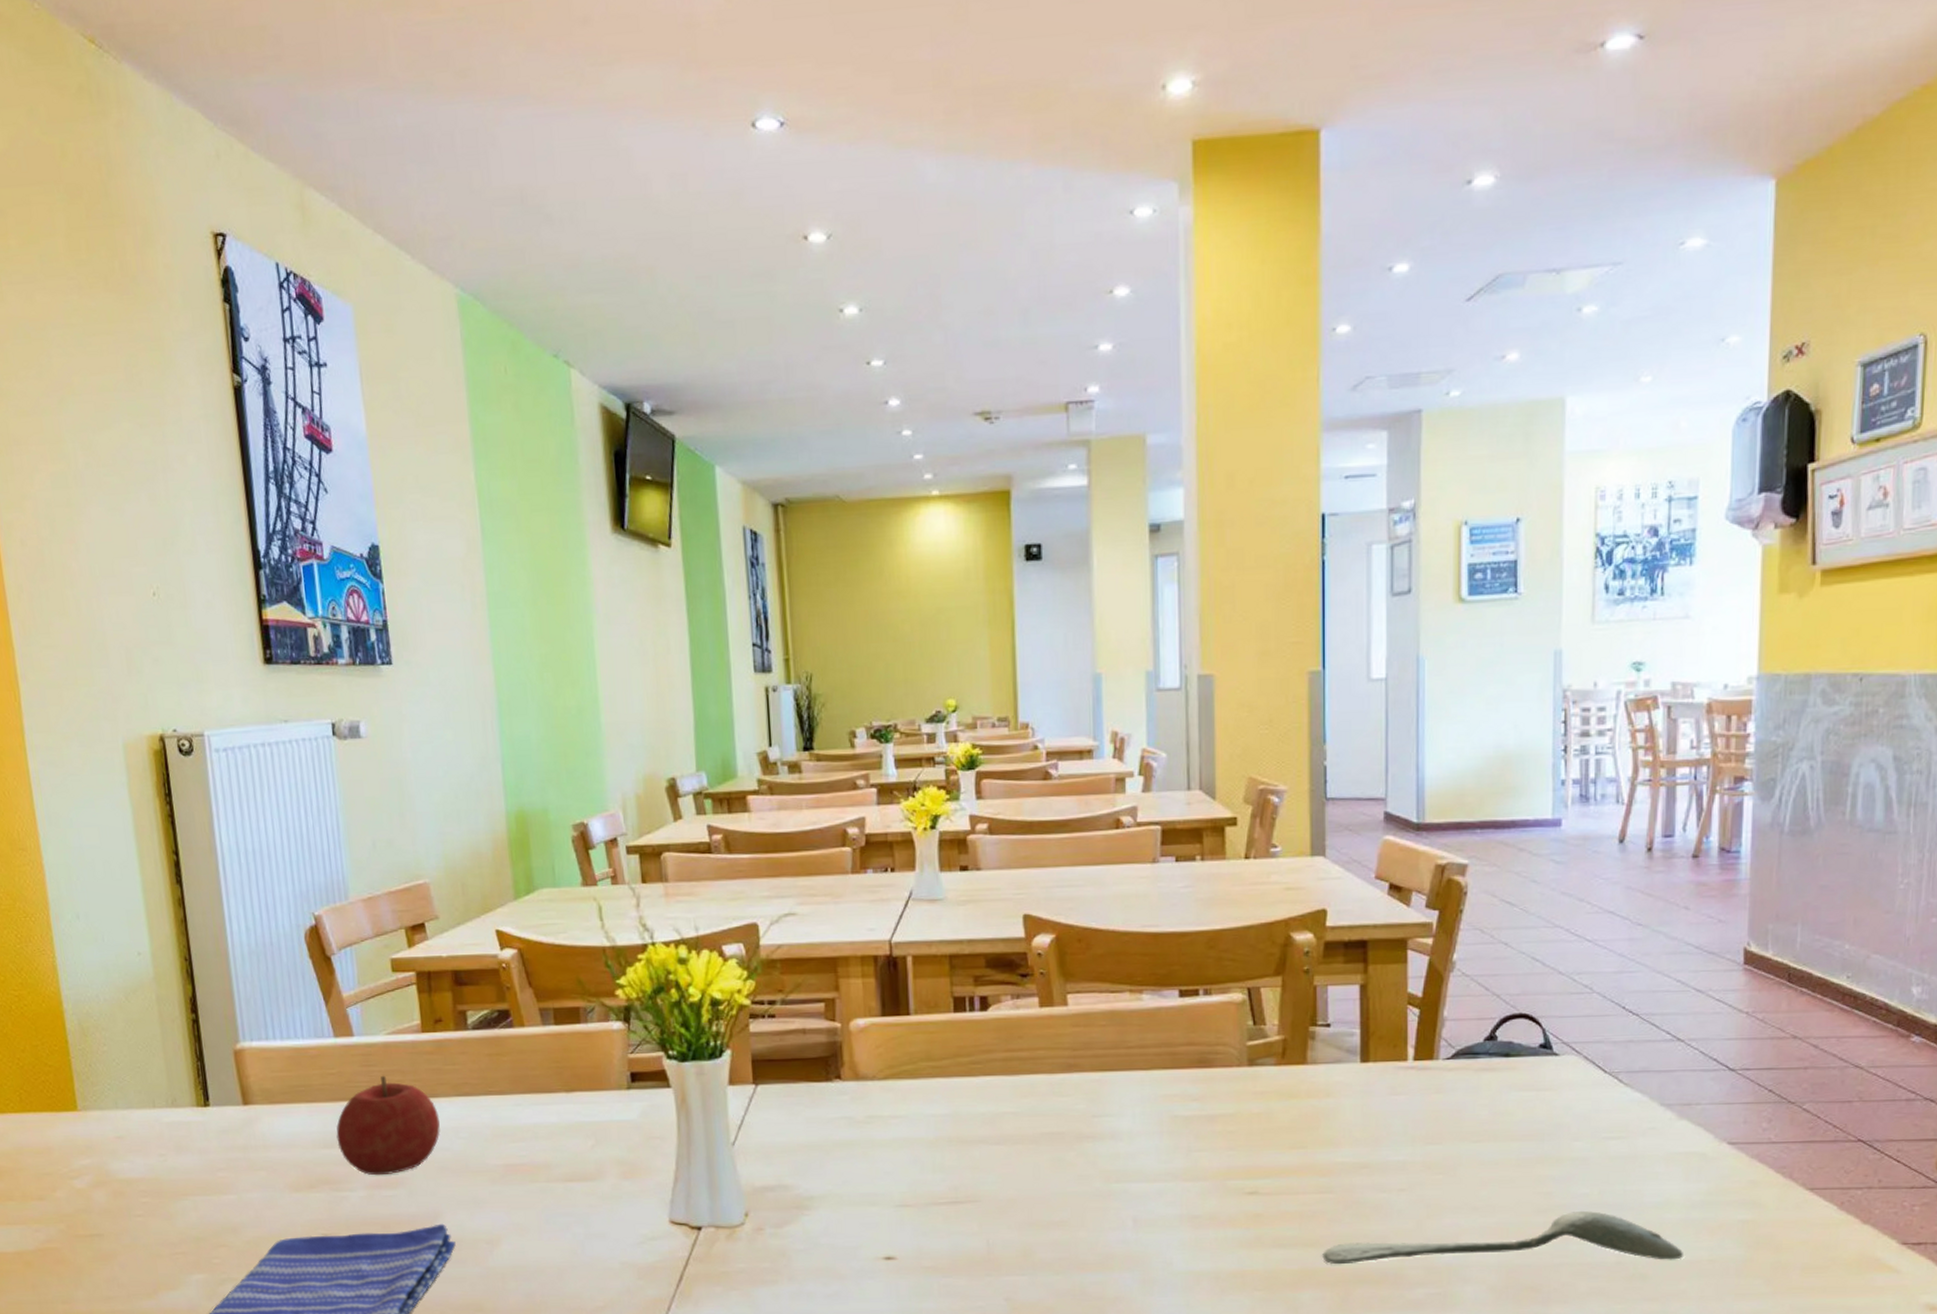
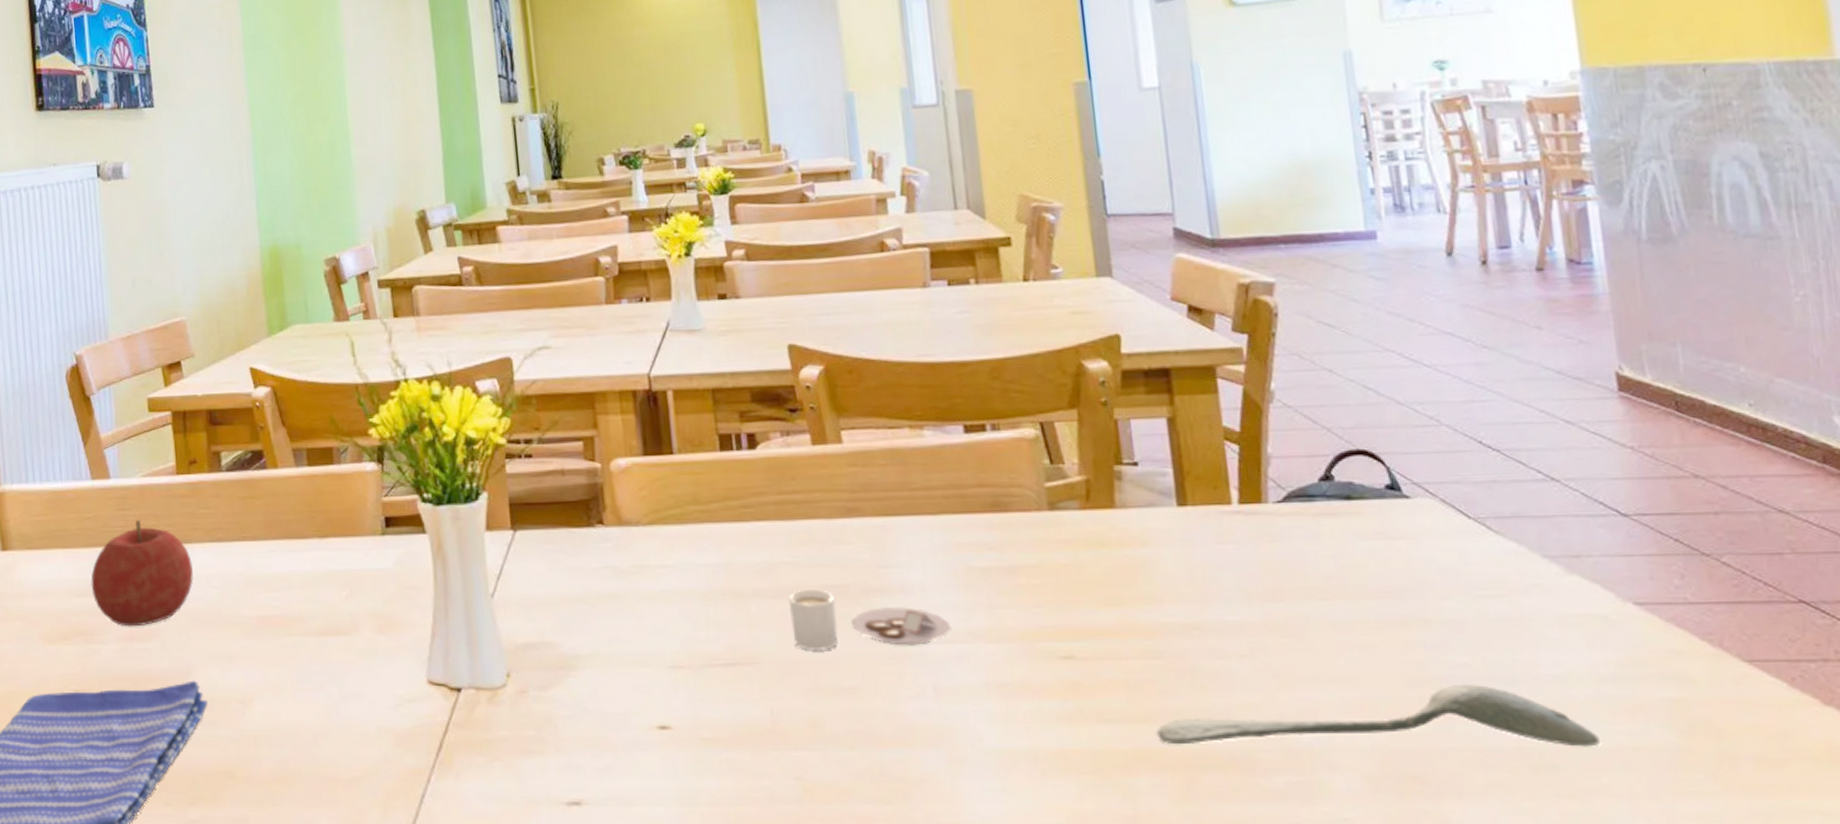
cocoa: none [1009,1135,1153,1191] -> present [789,588,952,652]

